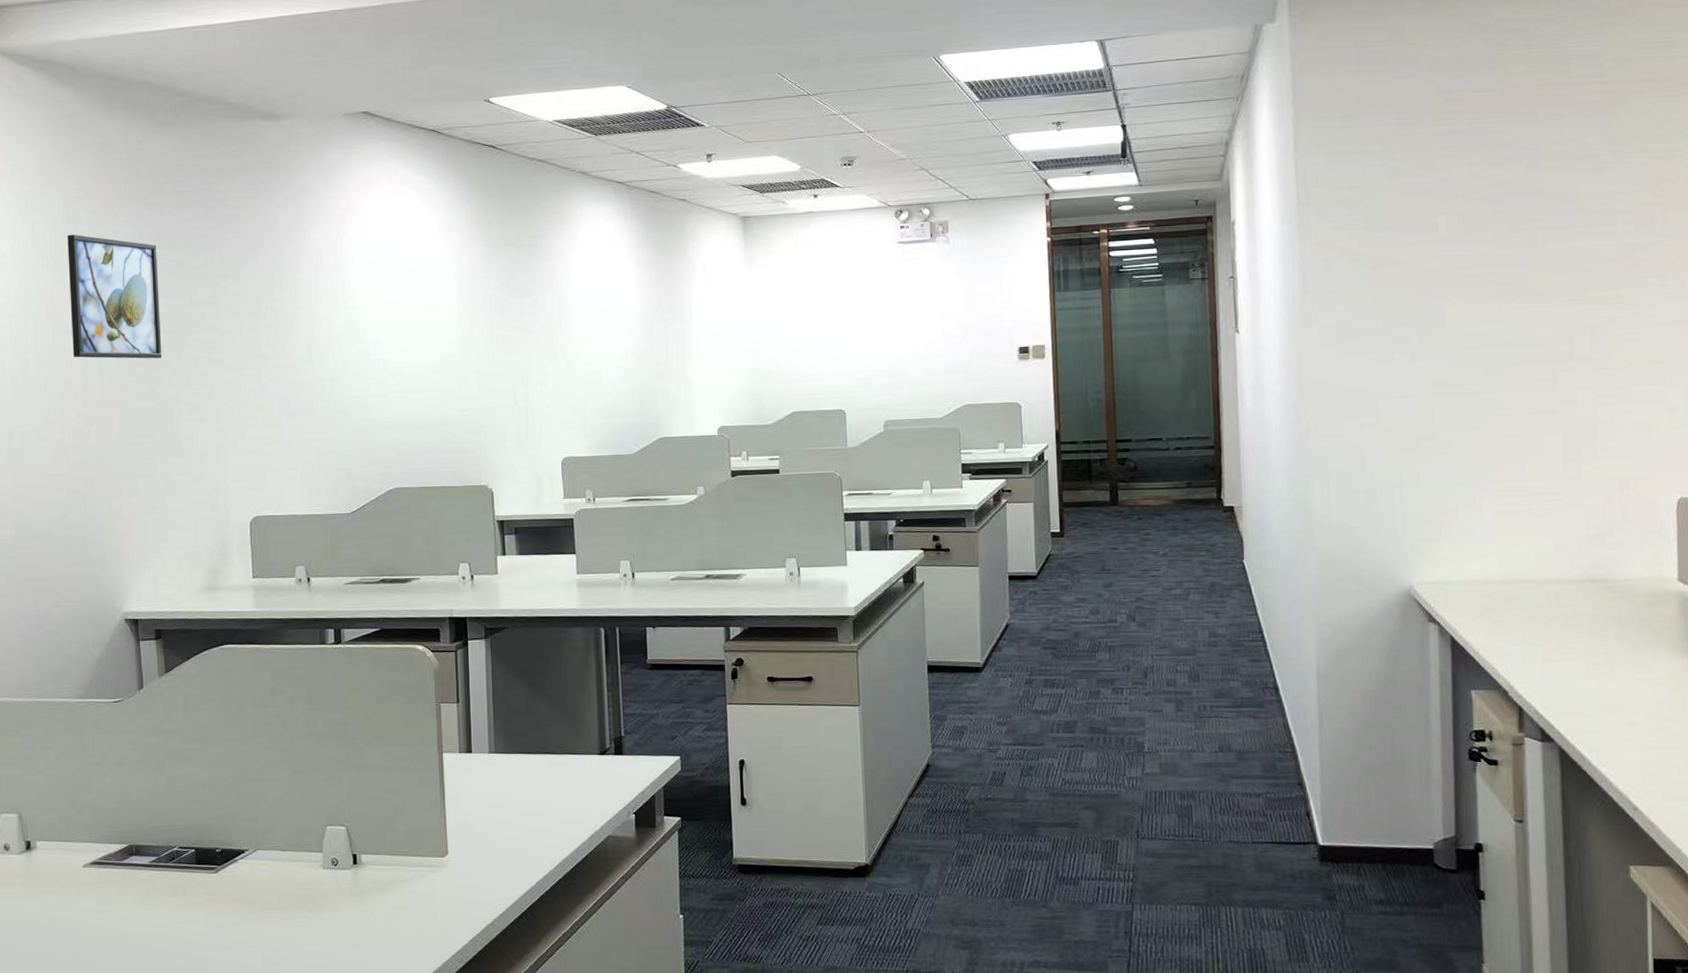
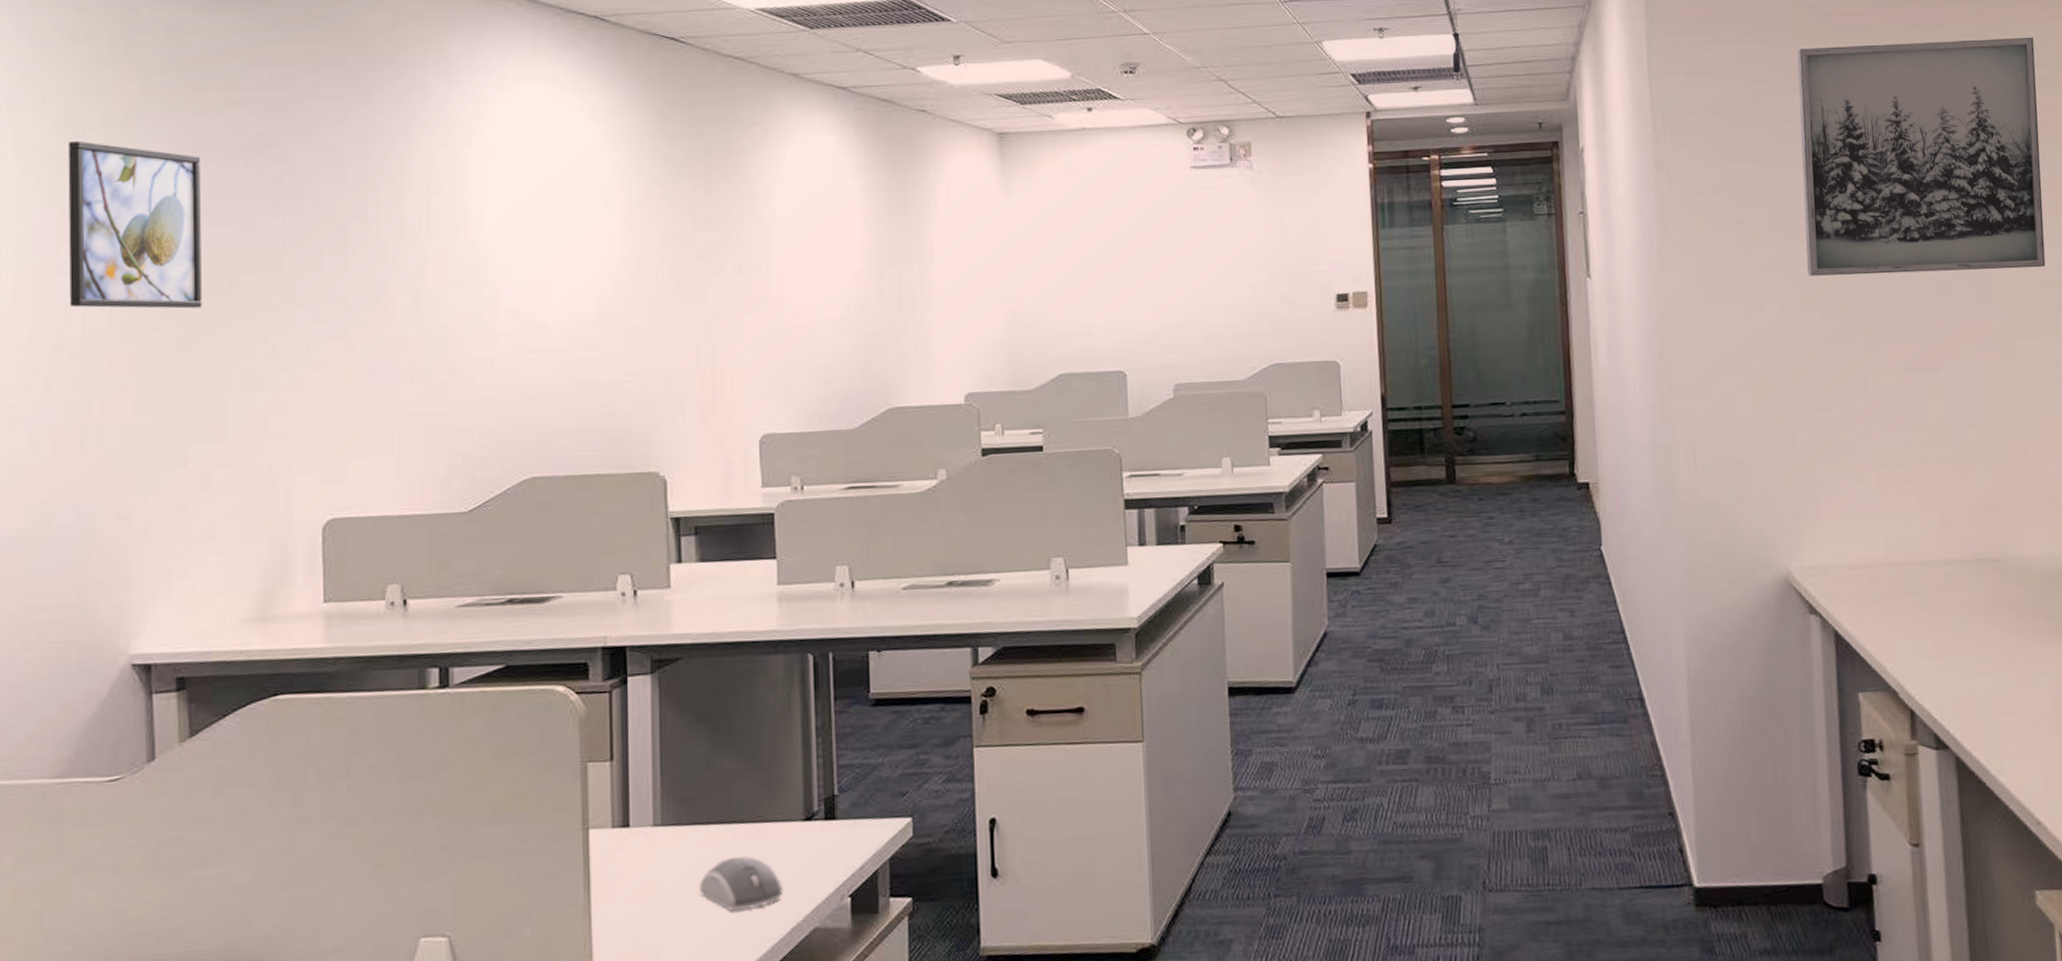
computer mouse: none [523,779,585,819] -> present [699,856,783,911]
wall art: none [1431,113,1663,331] -> present [1797,37,2046,276]

